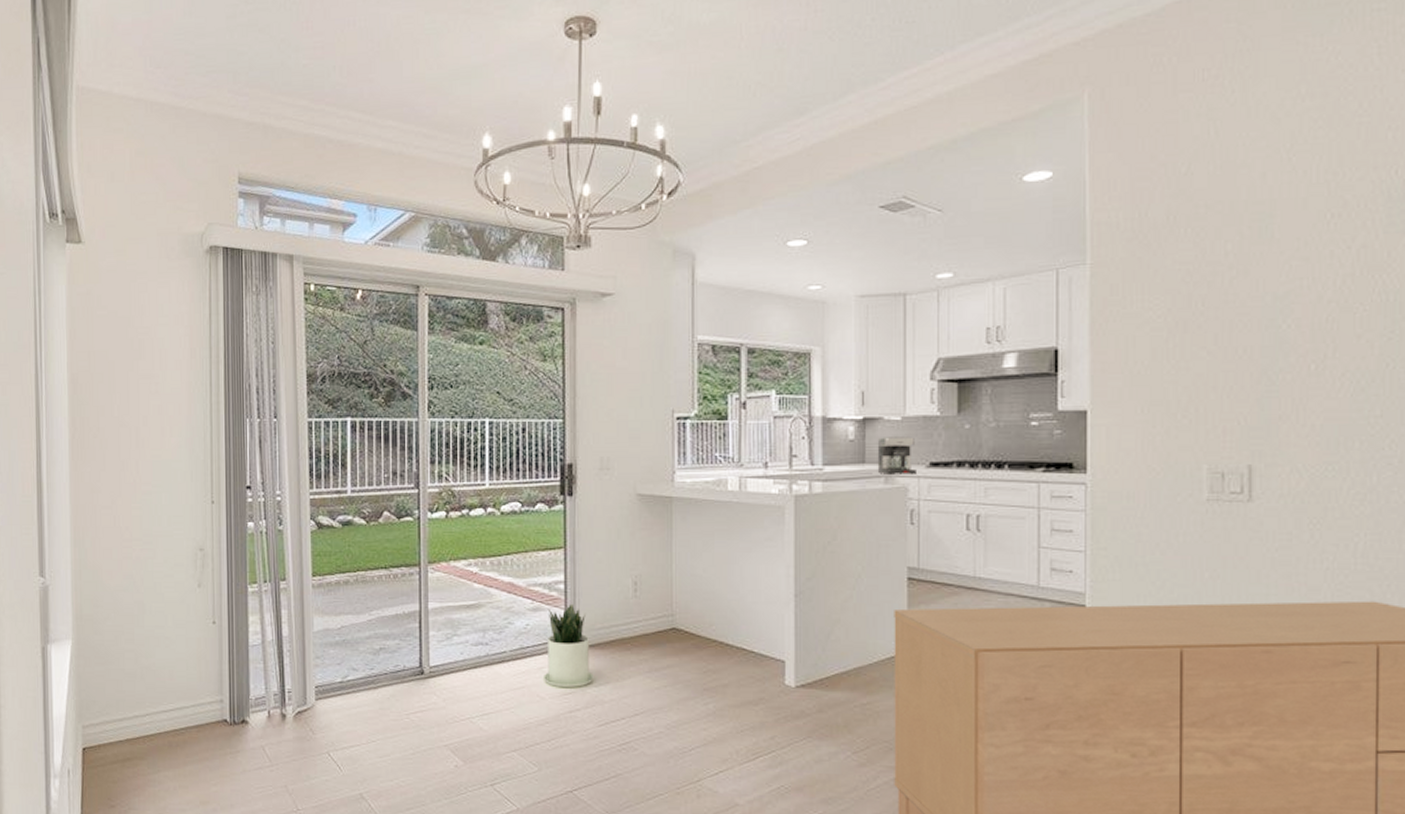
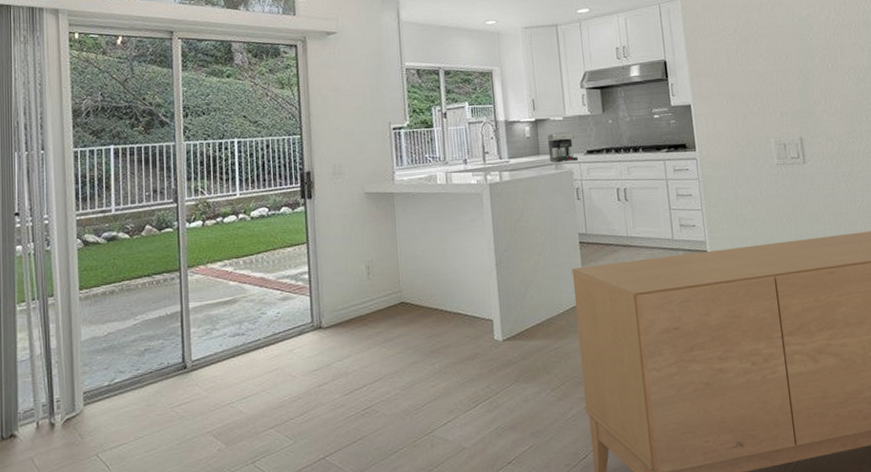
planter: present [544,603,595,688] -> none [294,290,339,366]

